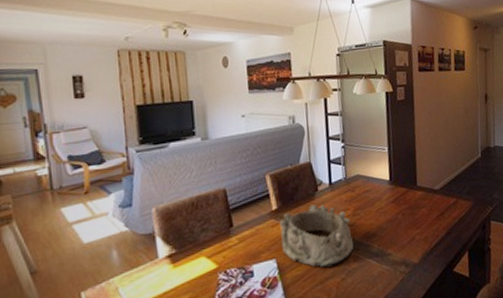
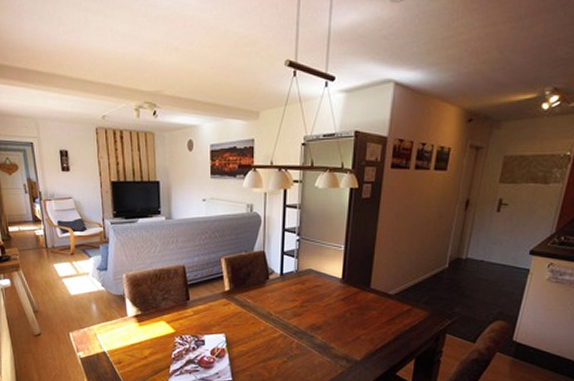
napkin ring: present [280,204,355,268] -> none [230,291,299,349]

